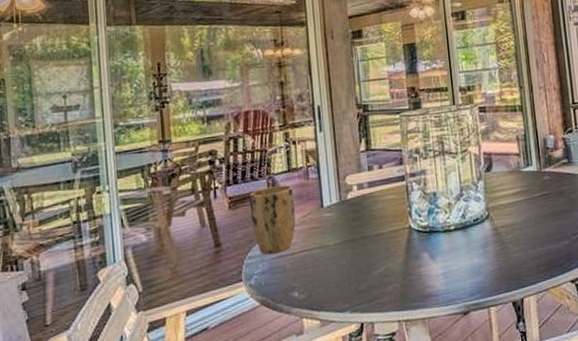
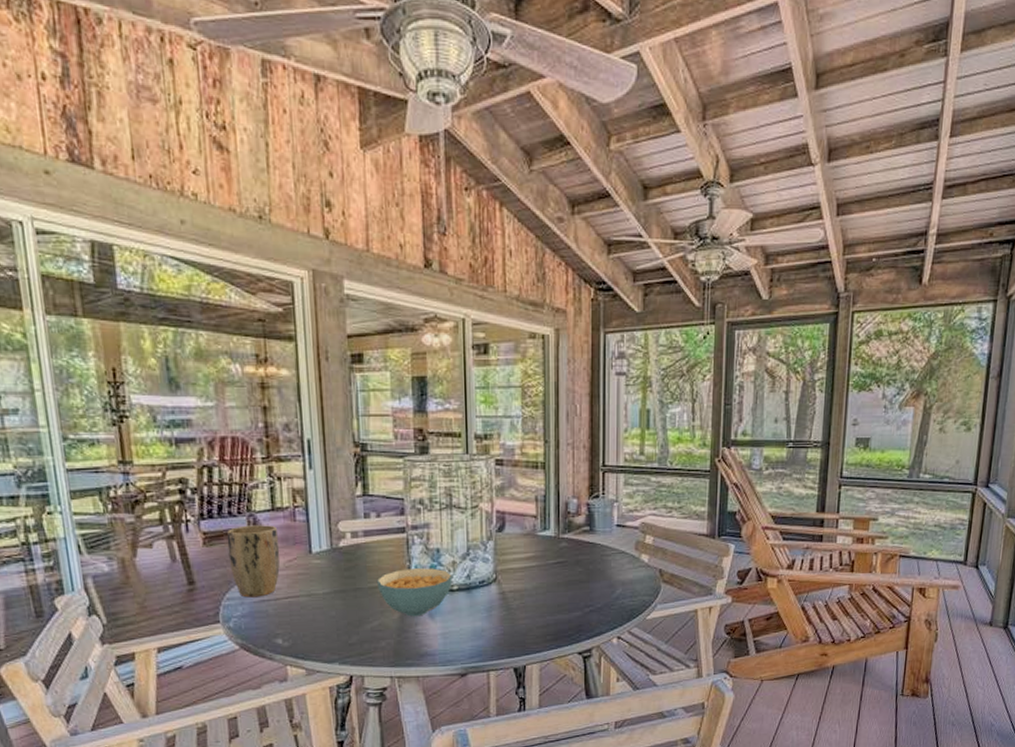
cereal bowl: none [381,211,450,259] -> present [376,568,452,617]

